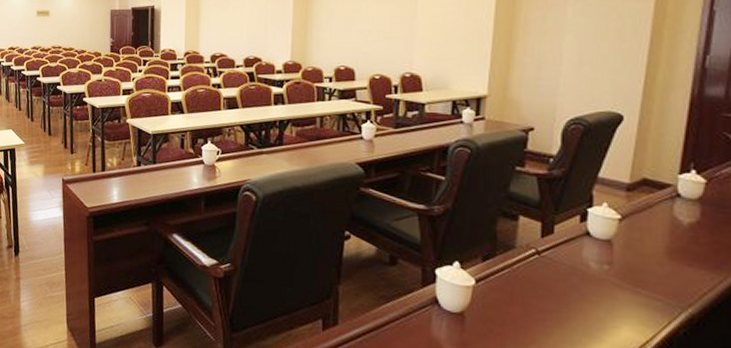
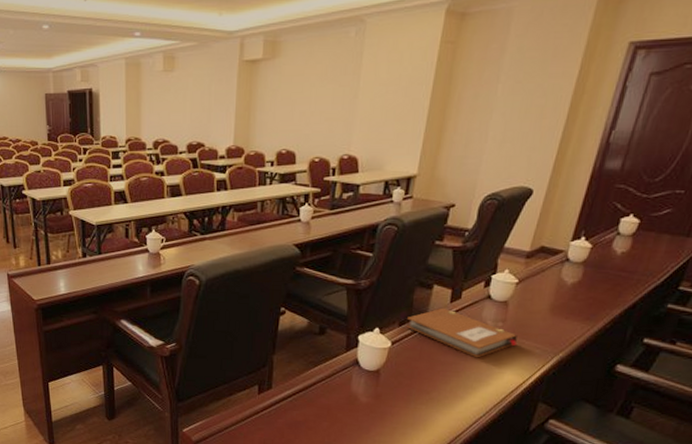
notebook: none [490,243,632,307] -> present [405,308,518,358]

